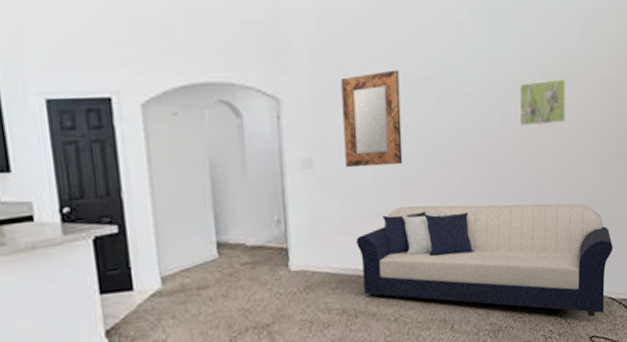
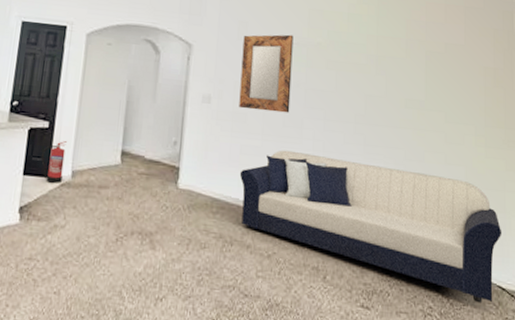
fire extinguisher: none [118,244,151,296] -> present [41,141,68,184]
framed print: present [519,79,566,127] -> none [402,61,450,102]

